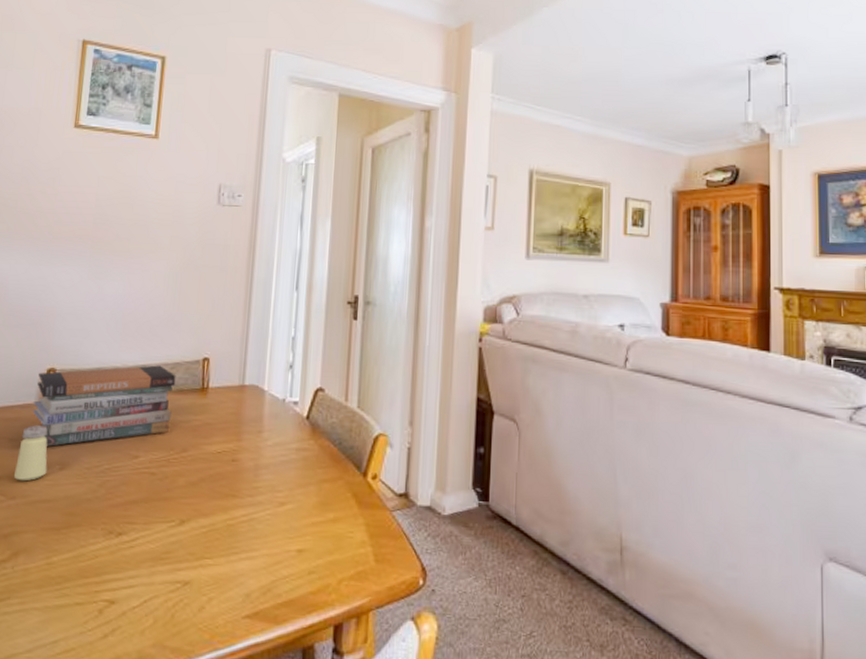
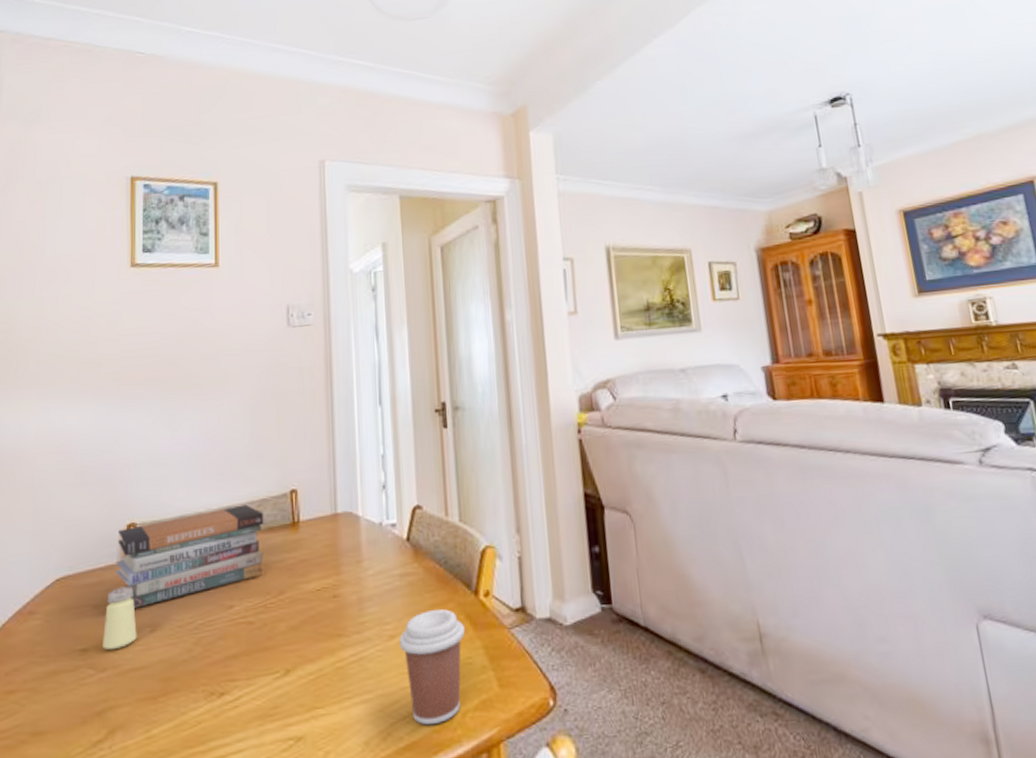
coffee cup: none [288,485,351,587] -> present [399,609,466,726]

